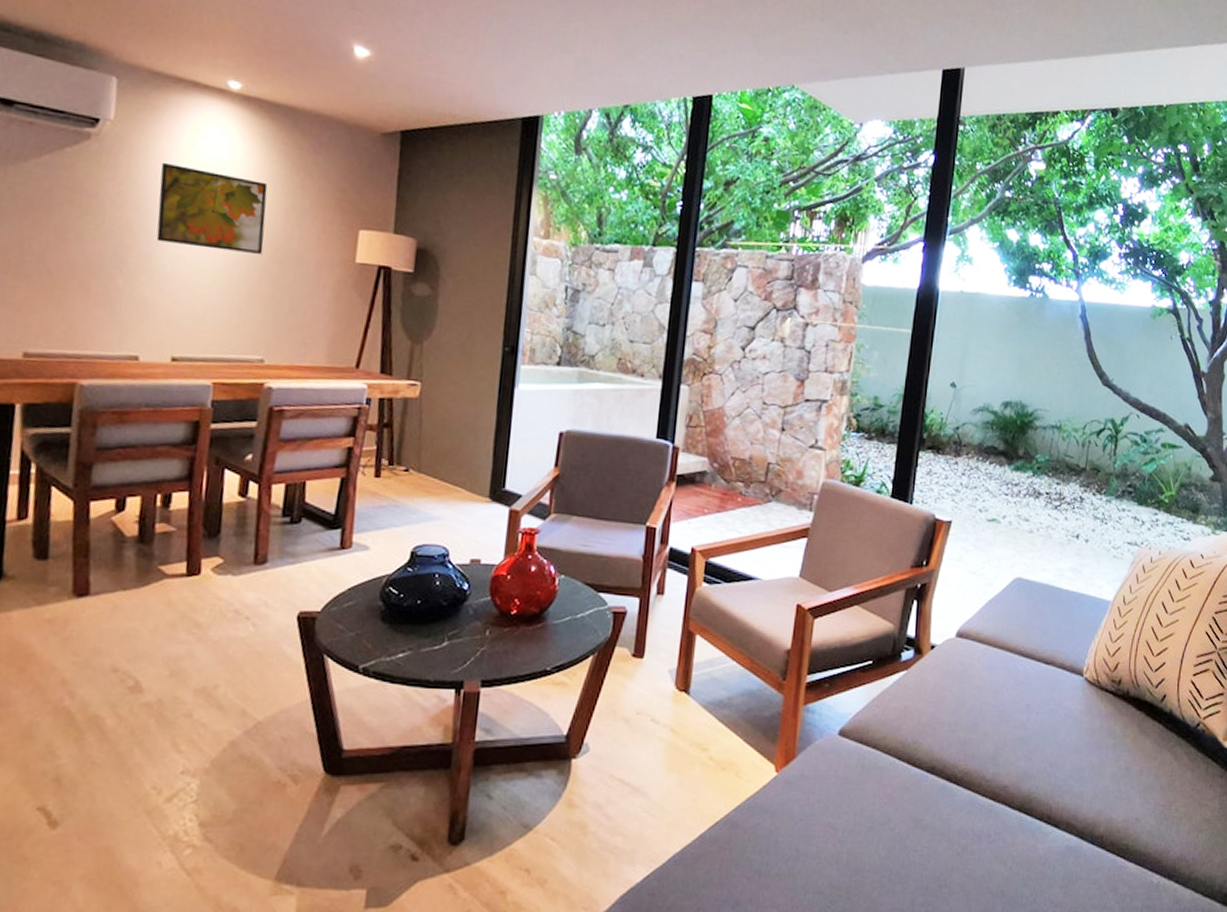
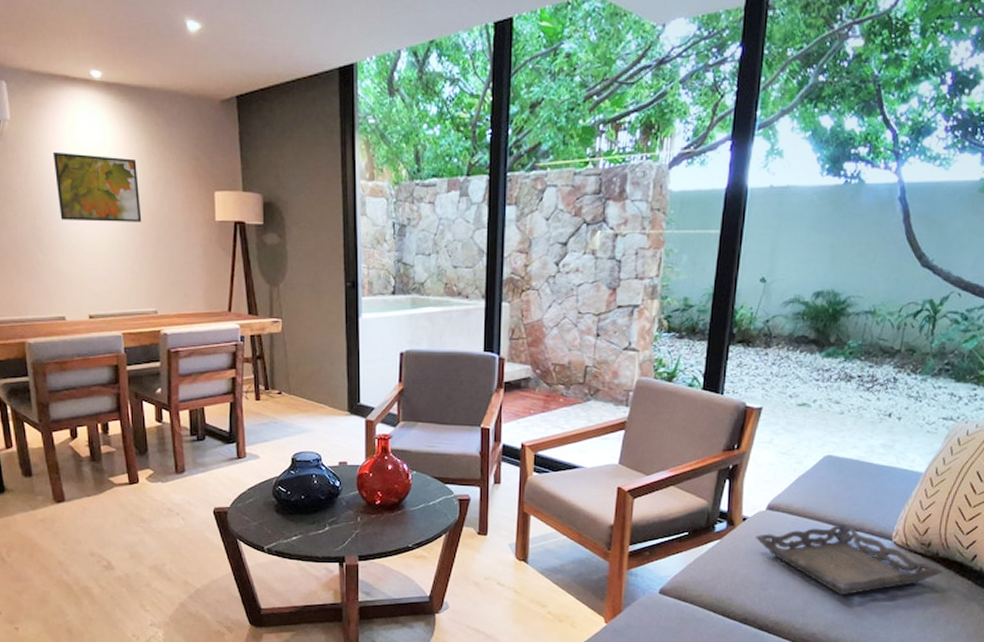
tray: none [943,655,1134,740] -> present [755,523,943,596]

